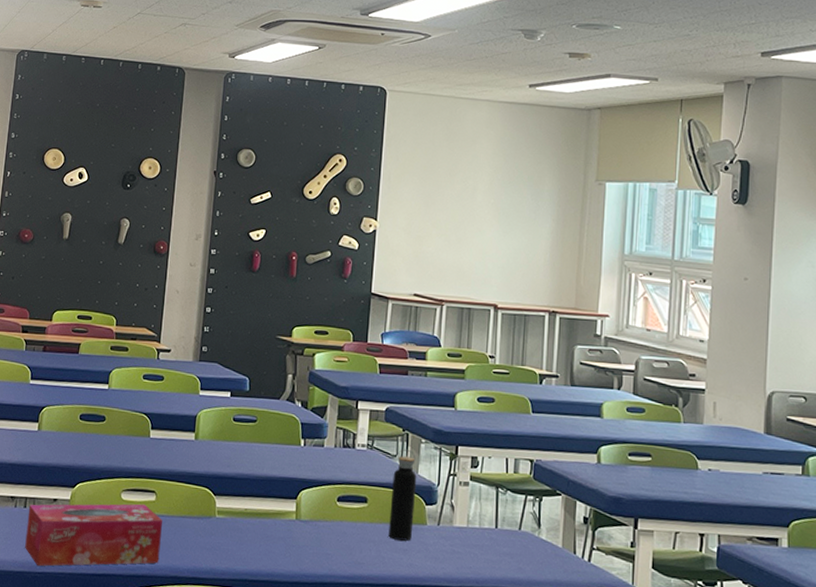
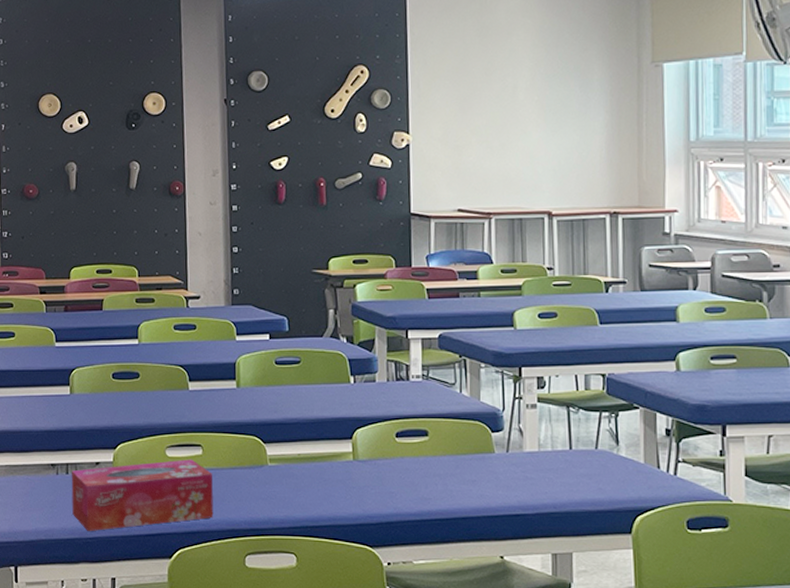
water bottle: present [389,449,417,541] -> none [453,376,480,471]

